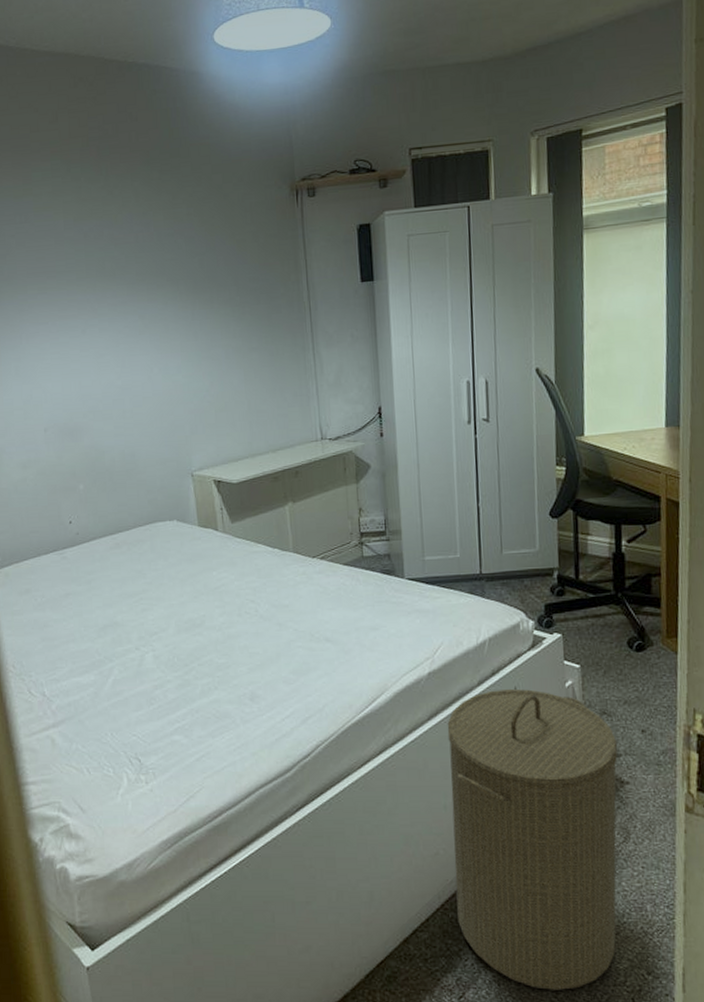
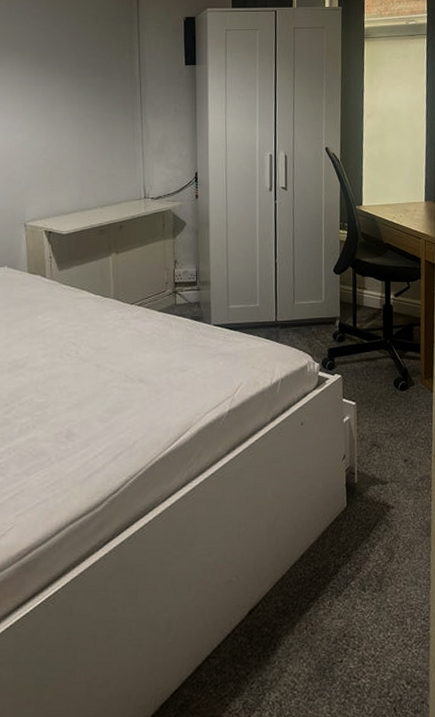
laundry hamper: present [447,688,618,990] -> none [243,424,385,707]

